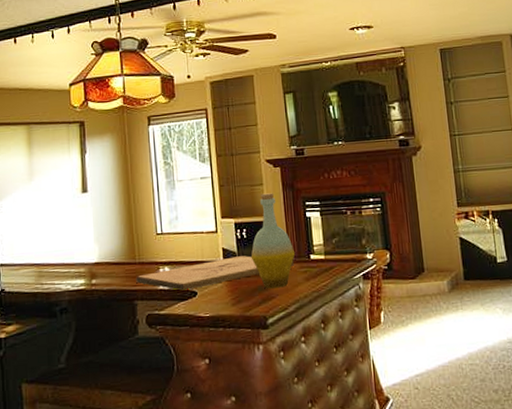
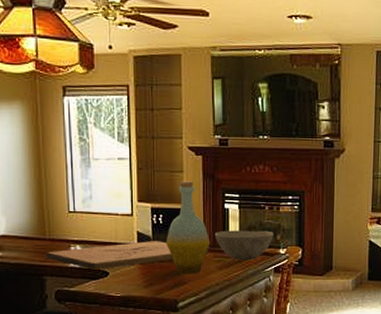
bowl: none [299,236,359,270] -> present [214,230,274,261]

